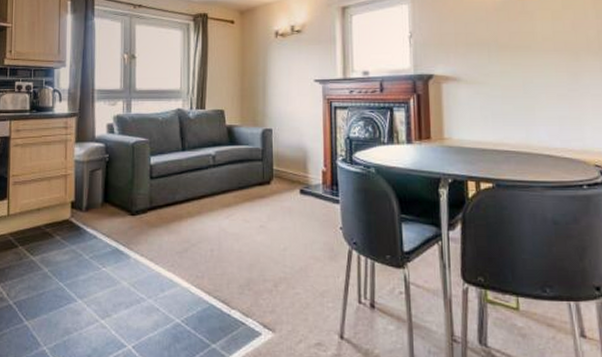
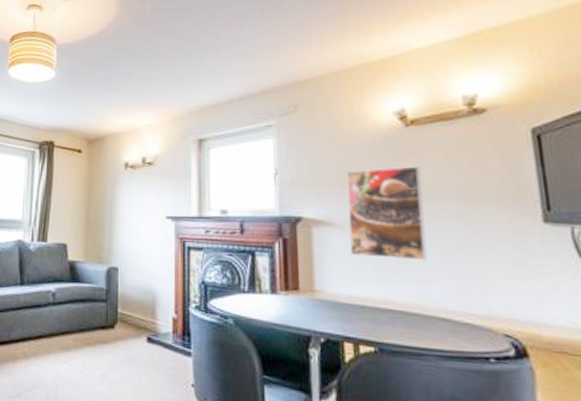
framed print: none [470,25,536,107] -> present [346,166,428,260]

